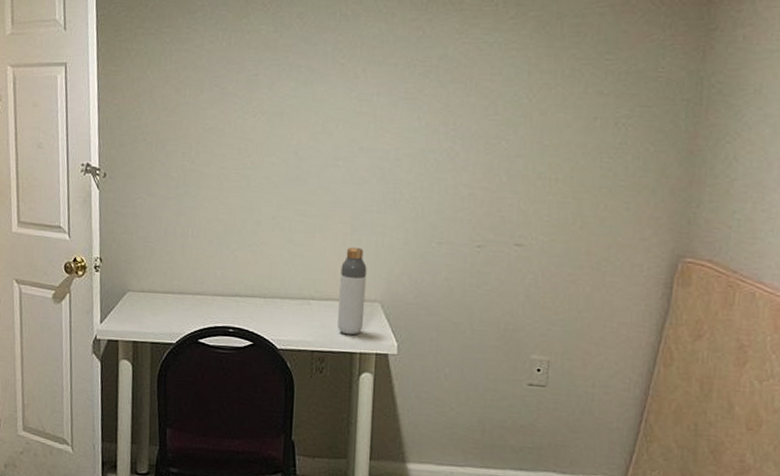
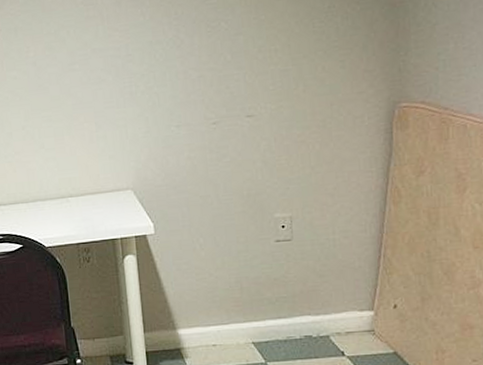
bottle: present [338,247,367,335] -> none [92,142,121,224]

